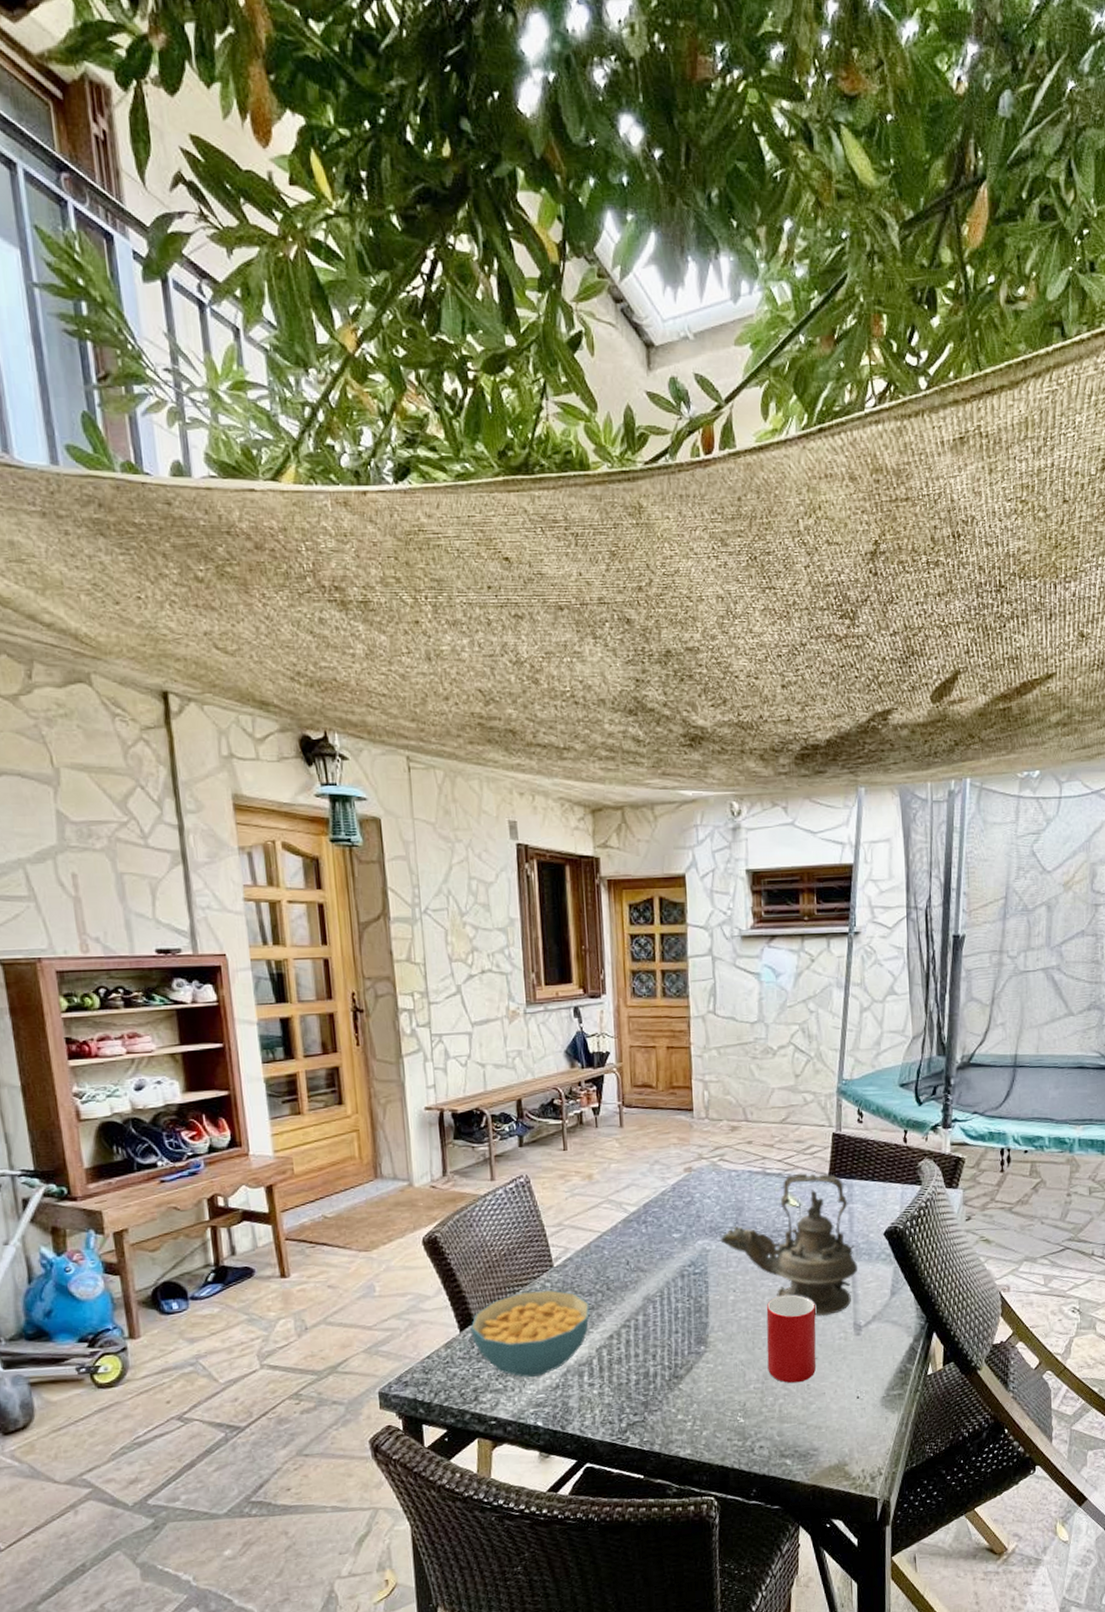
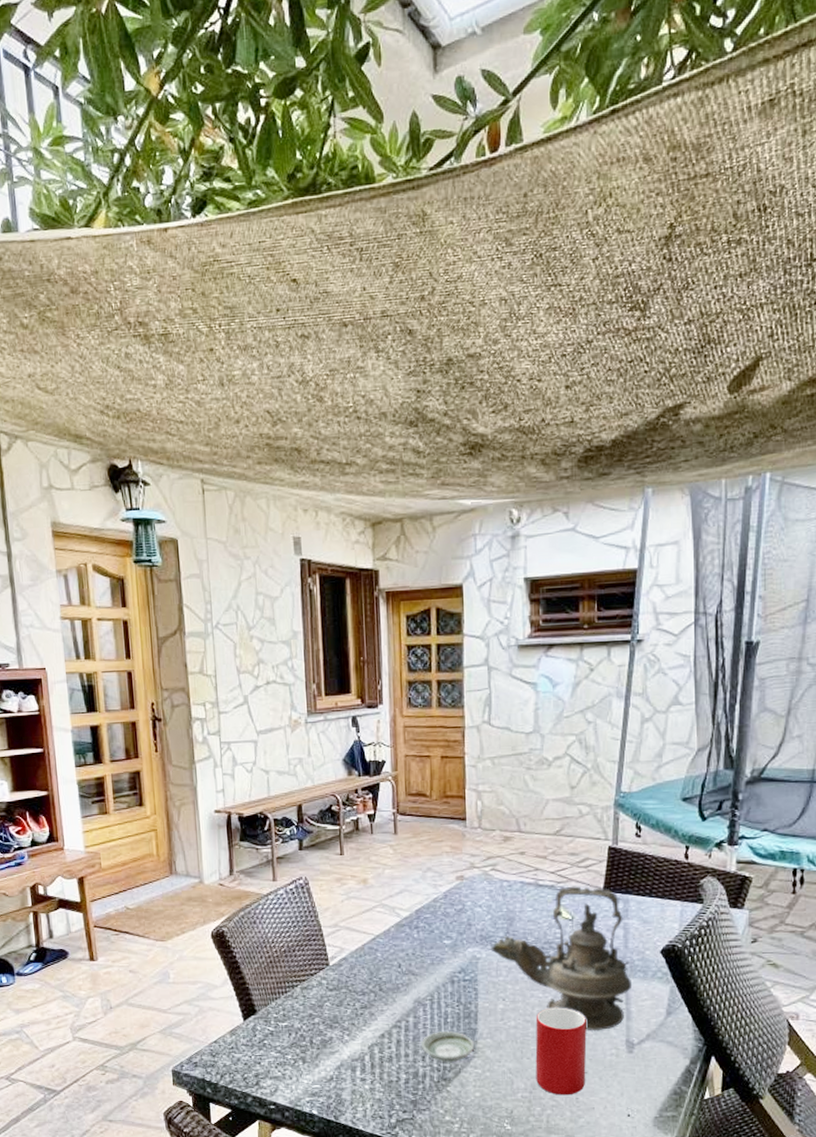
cereal bowl: present [470,1290,590,1378] -> none [253,987,362,1068]
saucer: none [652,1326,706,1361] -> present [421,1031,475,1063]

